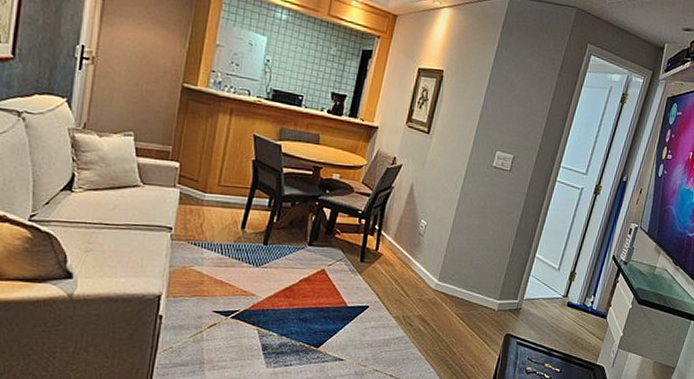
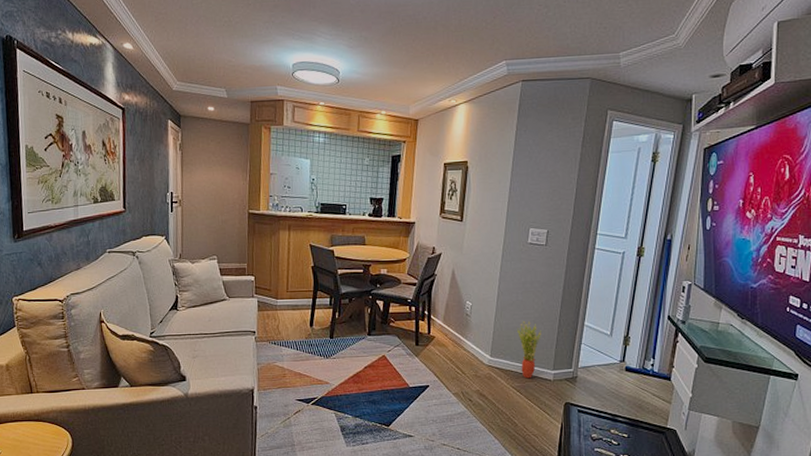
potted plant: none [467,246,493,307] -> present [516,320,541,379]

